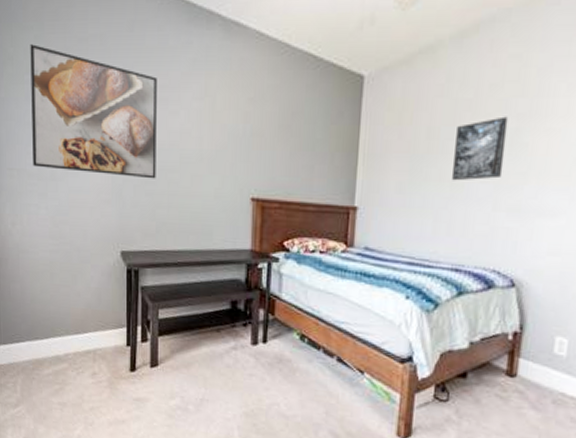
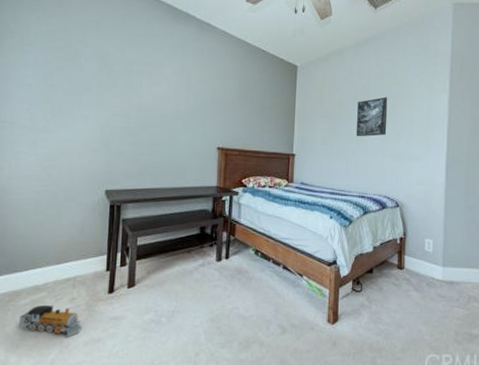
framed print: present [30,44,157,179] -> none [26,23,144,132]
toy train: none [44,377,106,414] -> present [18,305,83,337]

